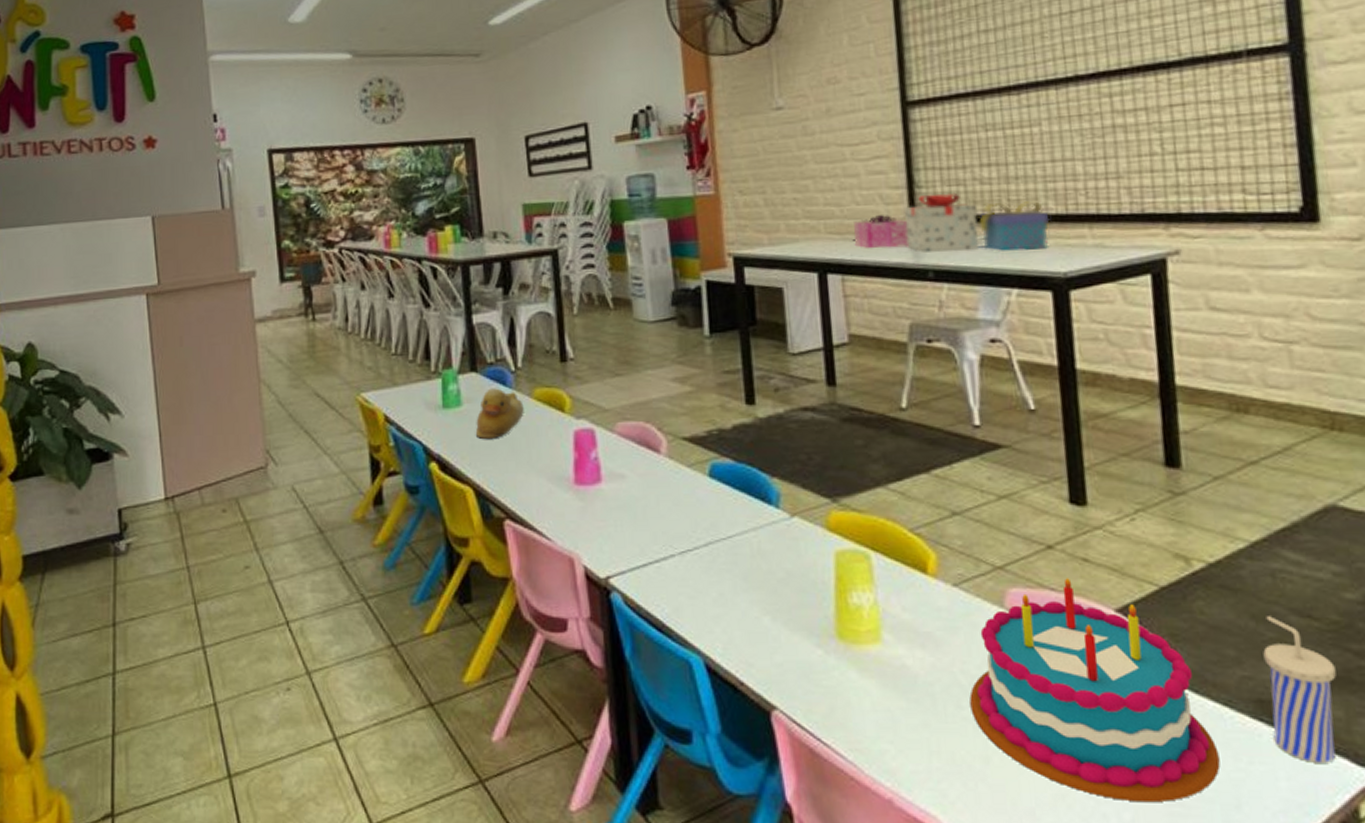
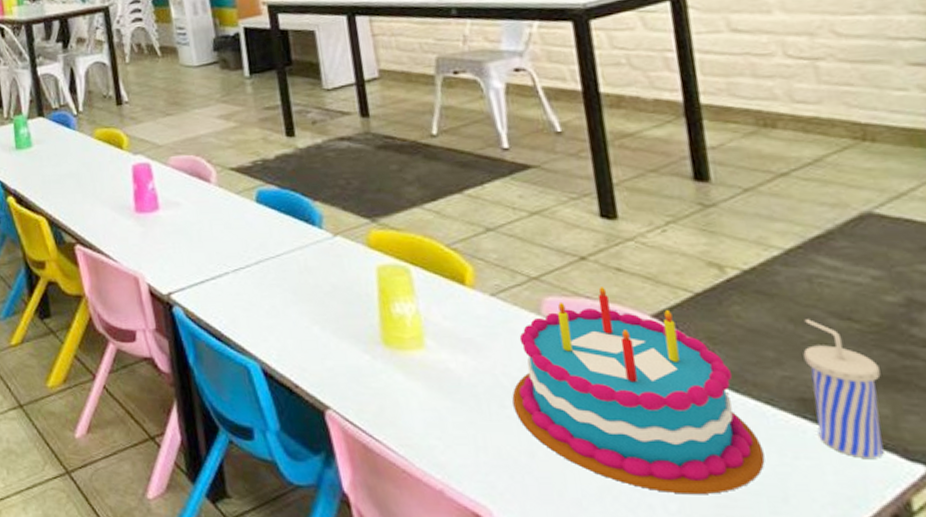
rubber duck: present [475,388,524,440] -> none [45,130,87,176]

